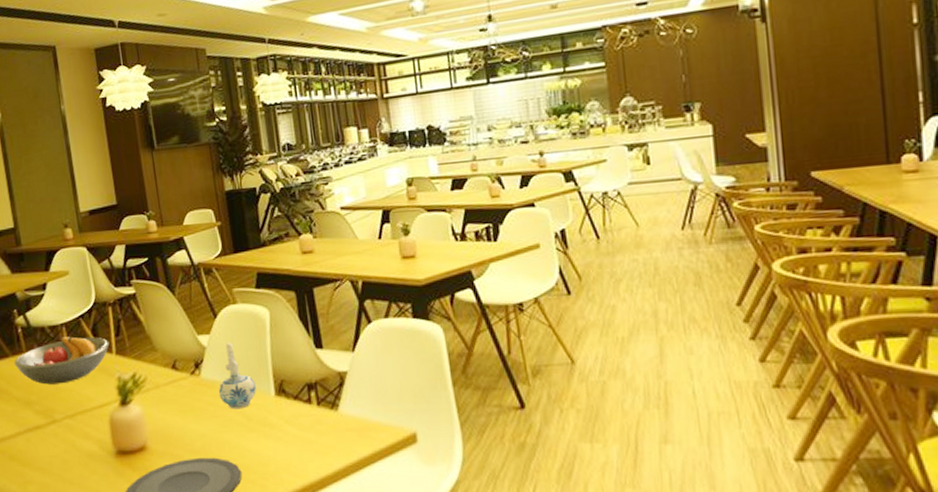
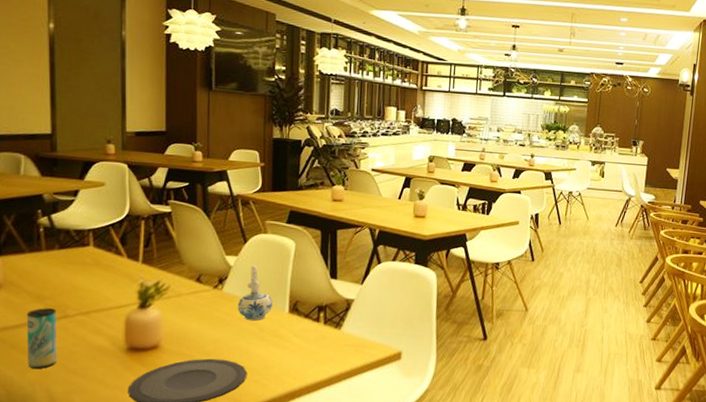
fruit bowl: present [14,336,110,385] -> none [30,240,137,284]
beverage can: none [18,414,53,480] -> present [26,308,58,369]

